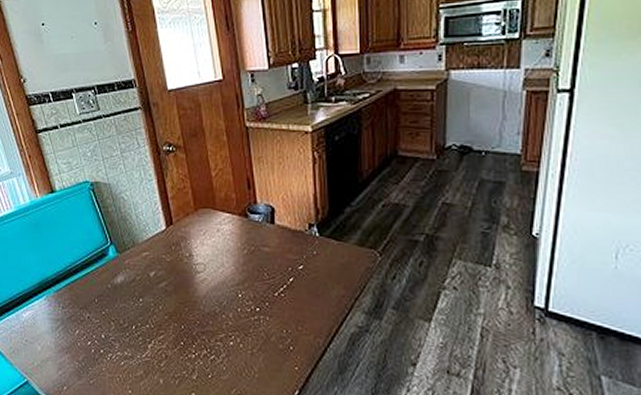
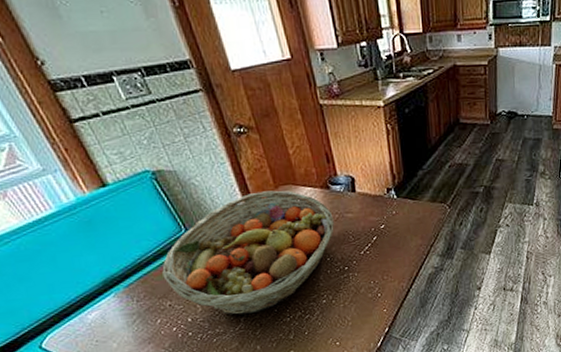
fruit basket: none [86,212,249,343] -> present [162,190,334,315]

